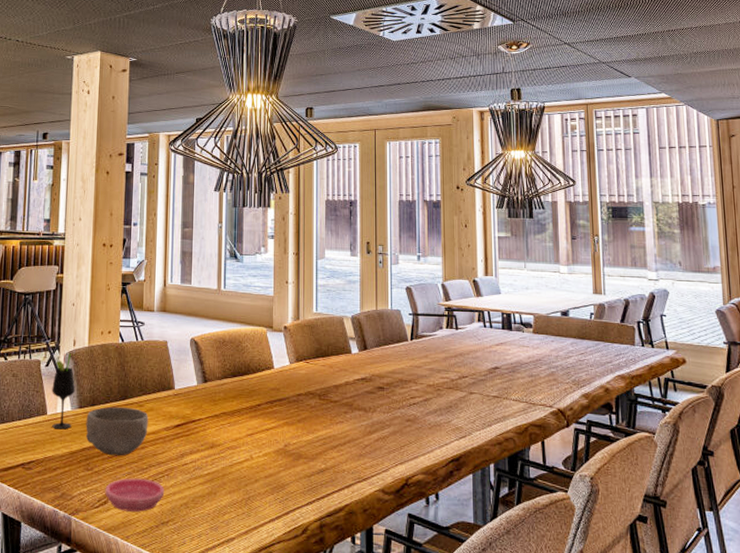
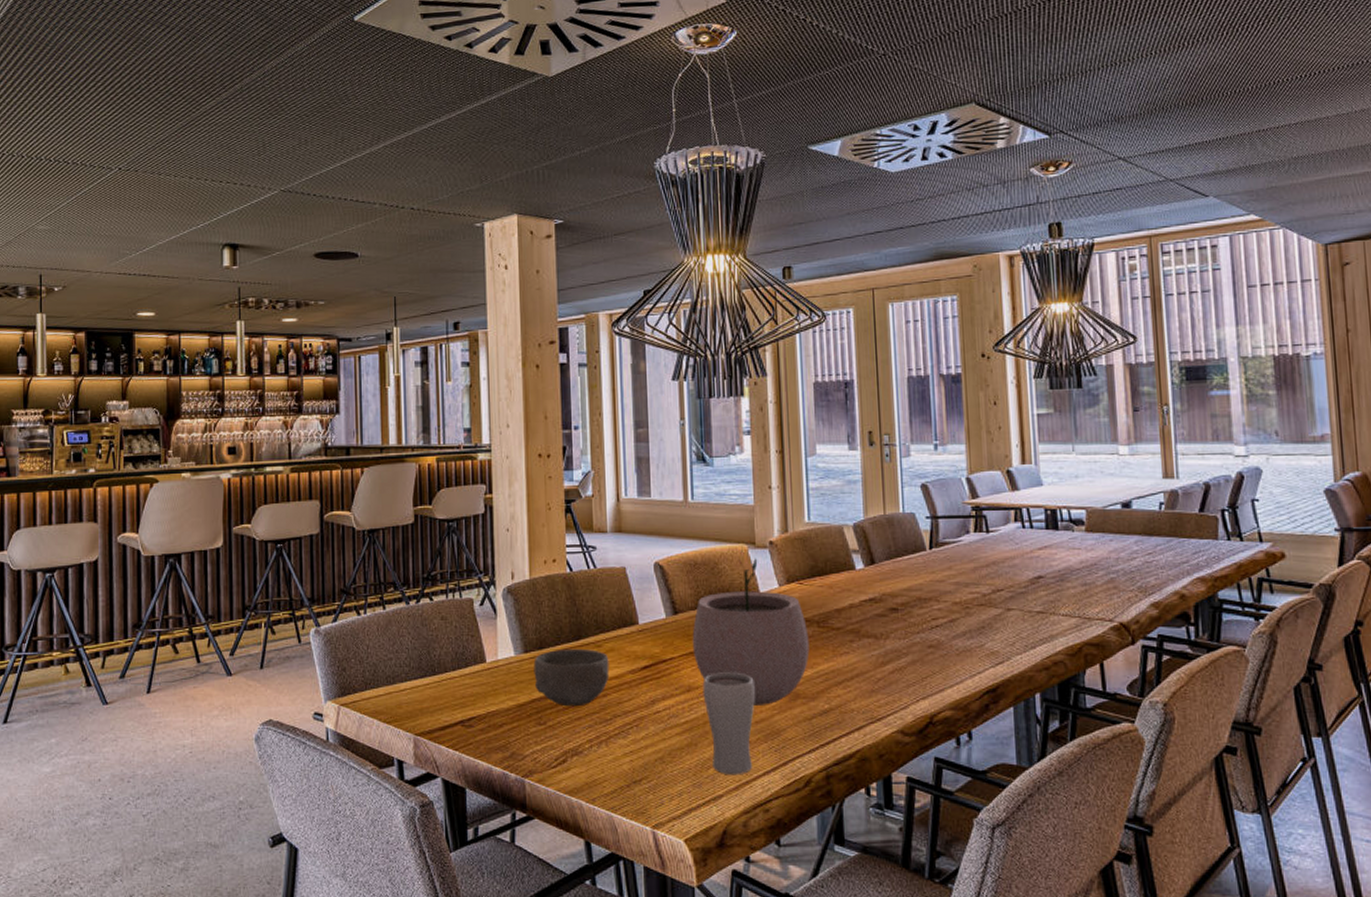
wine glass: present [52,353,75,430] -> none [489,588,517,679]
saucer: present [105,478,165,512] -> none [562,731,635,770]
plant pot: none [217,339,312,463] -> present [692,558,810,705]
drinking glass: none [223,433,267,522] -> present [702,672,756,776]

